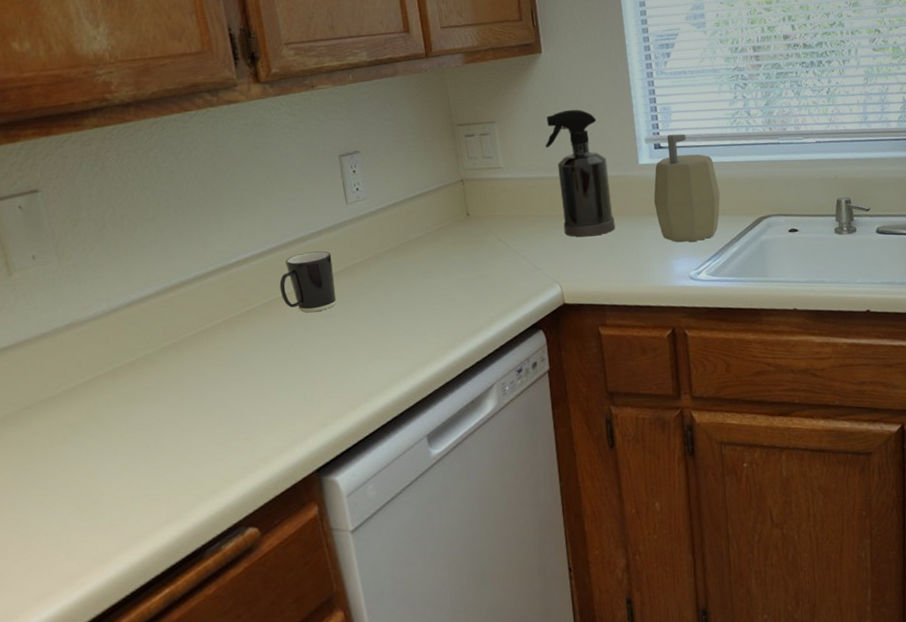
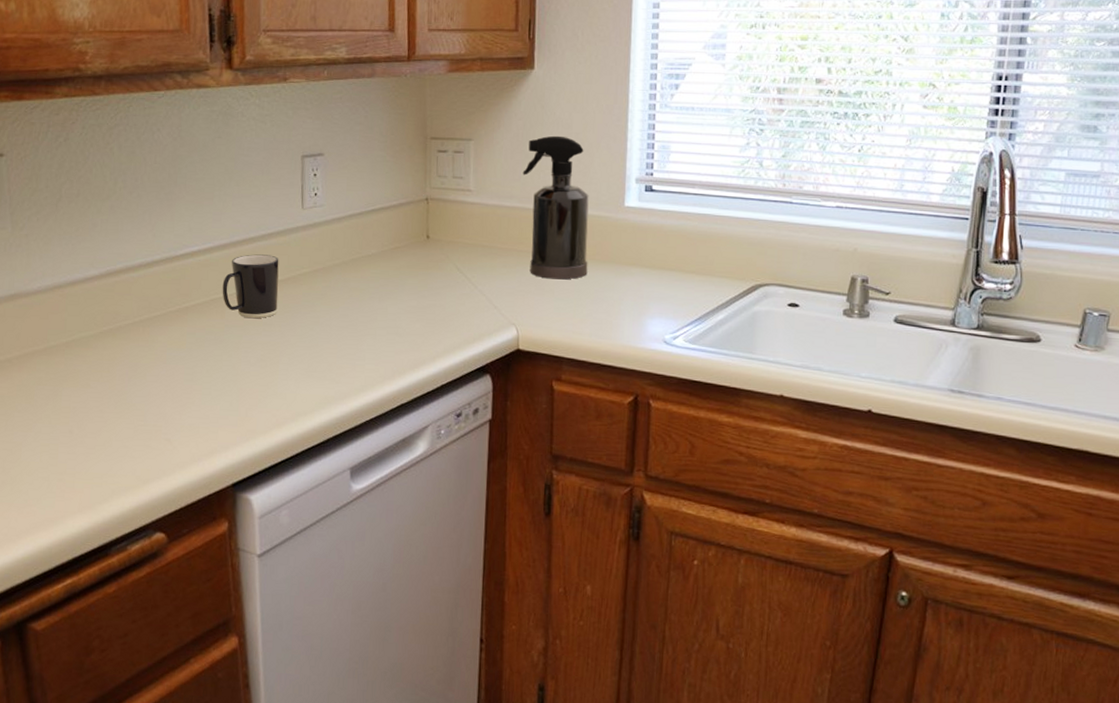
soap dispenser: present [653,134,720,242] -> none [635,177,713,301]

